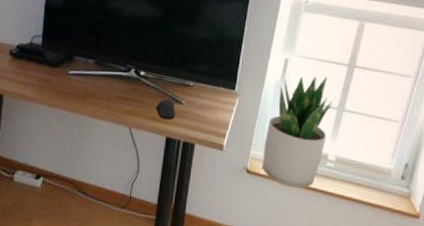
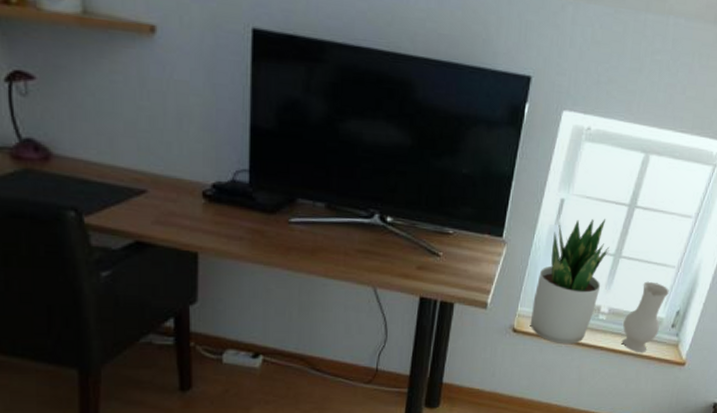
computer mouse: present [155,98,175,119] -> none [406,250,431,275]
ceramic jug: none [351,133,395,203] -> present [621,281,669,353]

